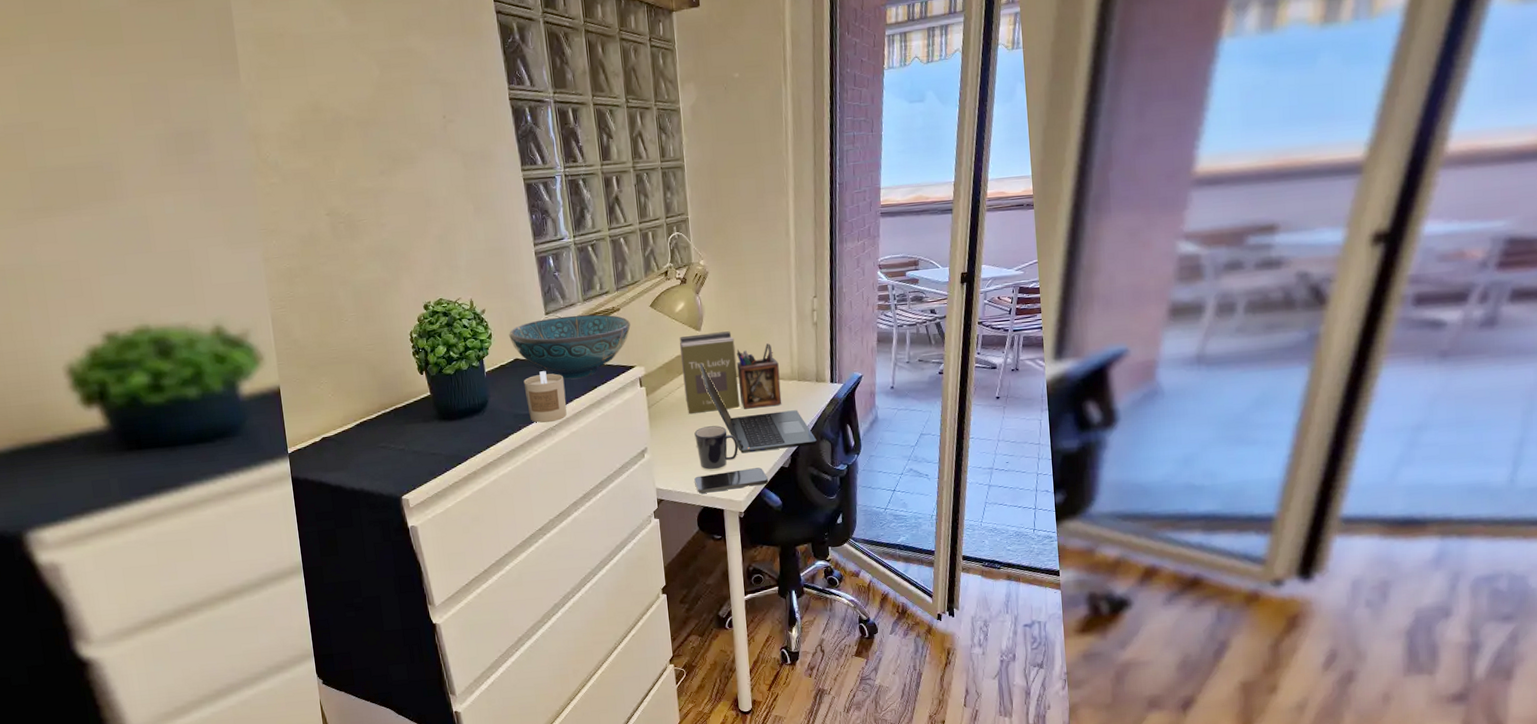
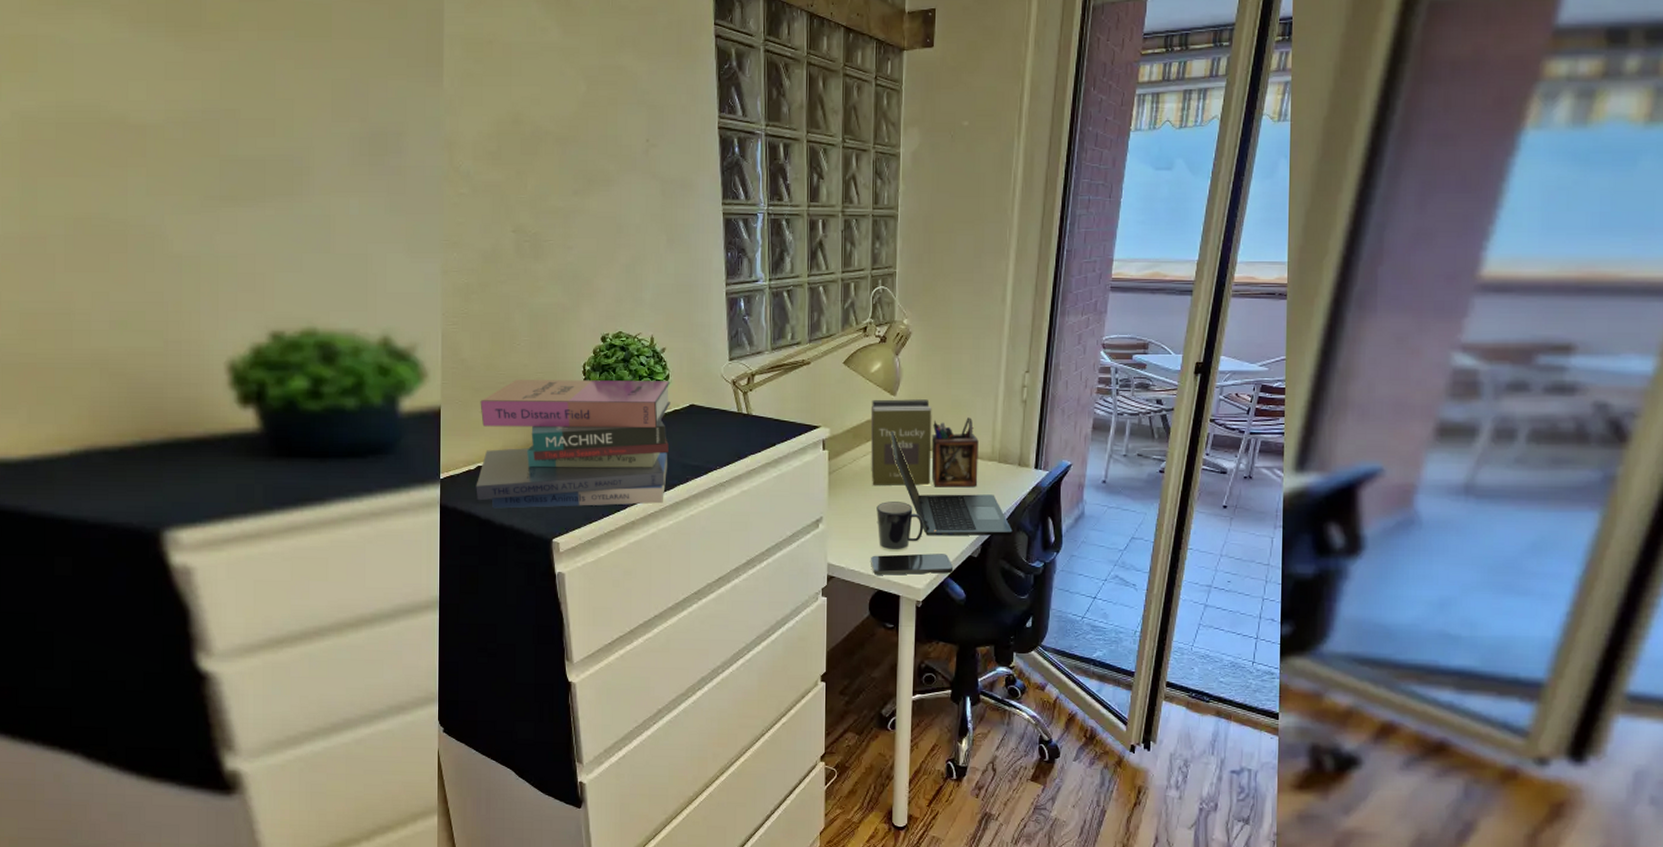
books: none [317,339,501,475] -> present [476,380,671,509]
decorative bowl: present [509,314,631,380] -> none [688,364,820,434]
candle: present [523,371,567,423] -> none [697,421,741,478]

